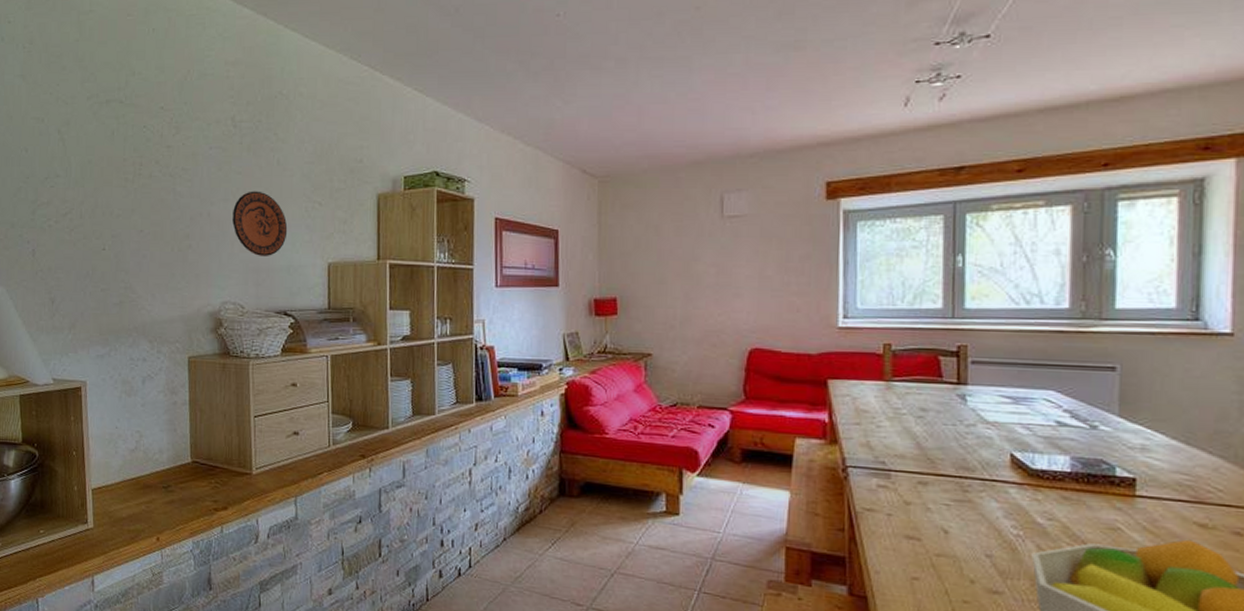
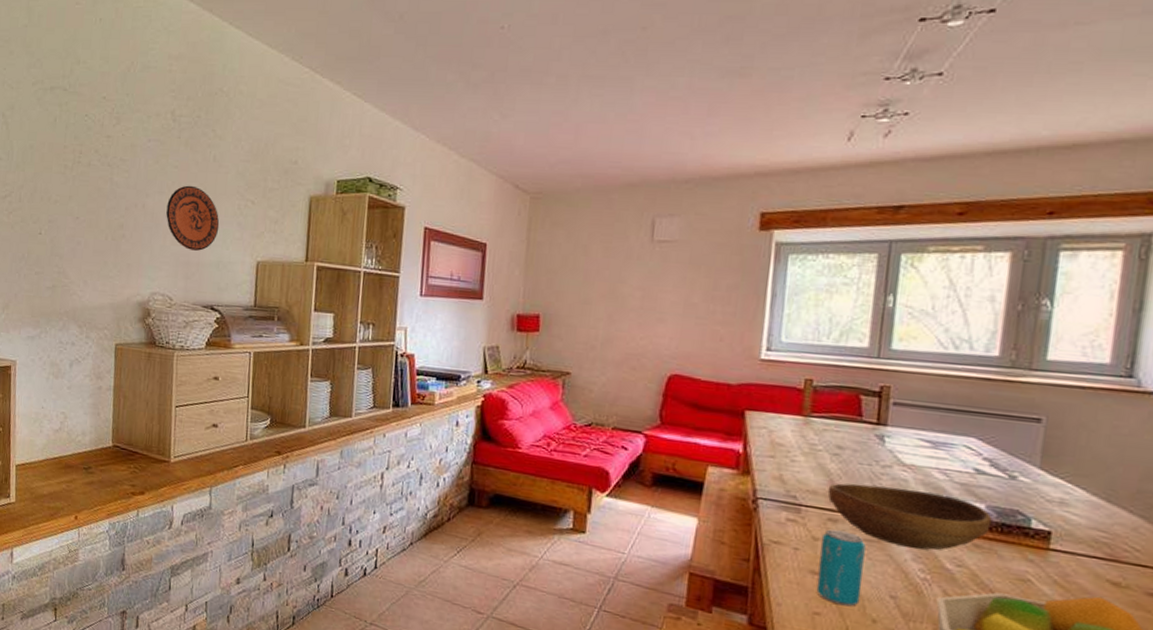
beverage can: none [913,492,957,569] -> present [816,529,866,607]
bowl: none [915,444,1078,506] -> present [827,483,993,551]

